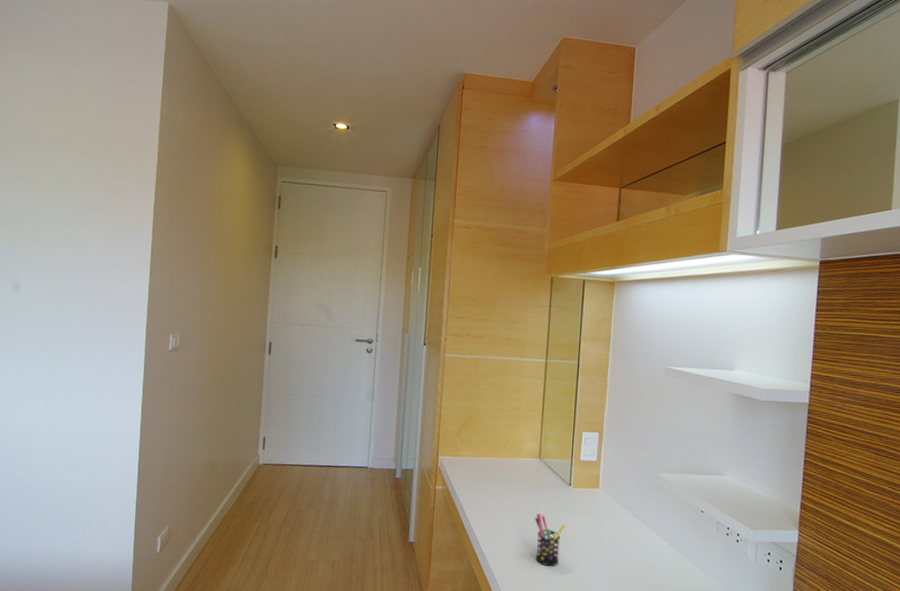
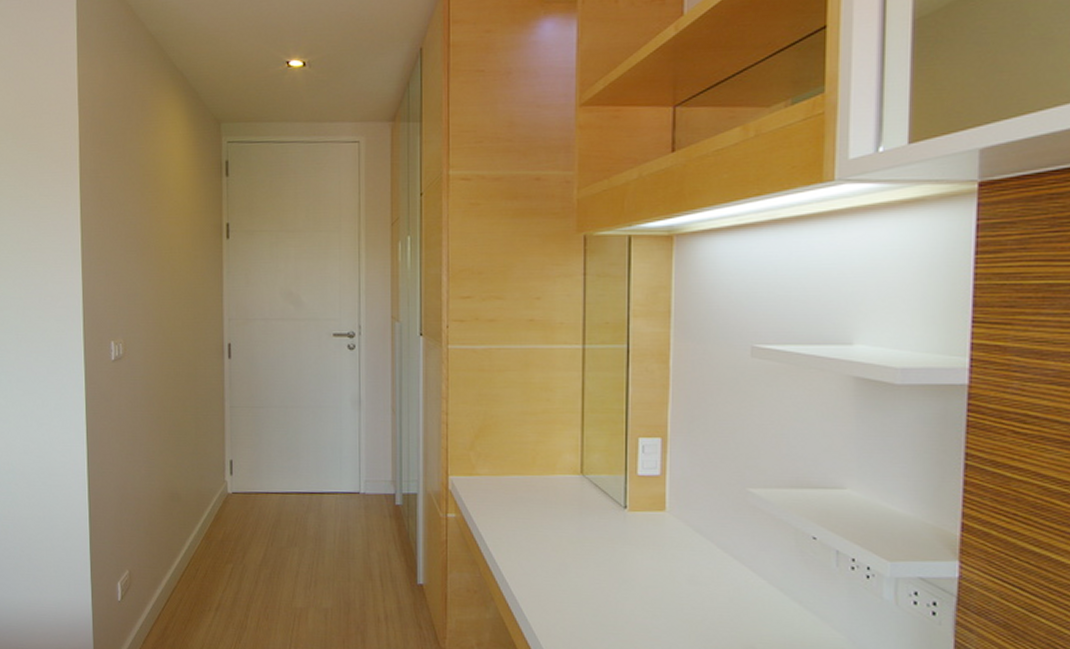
pen holder: present [534,513,566,566] -> none [579,545,623,613]

